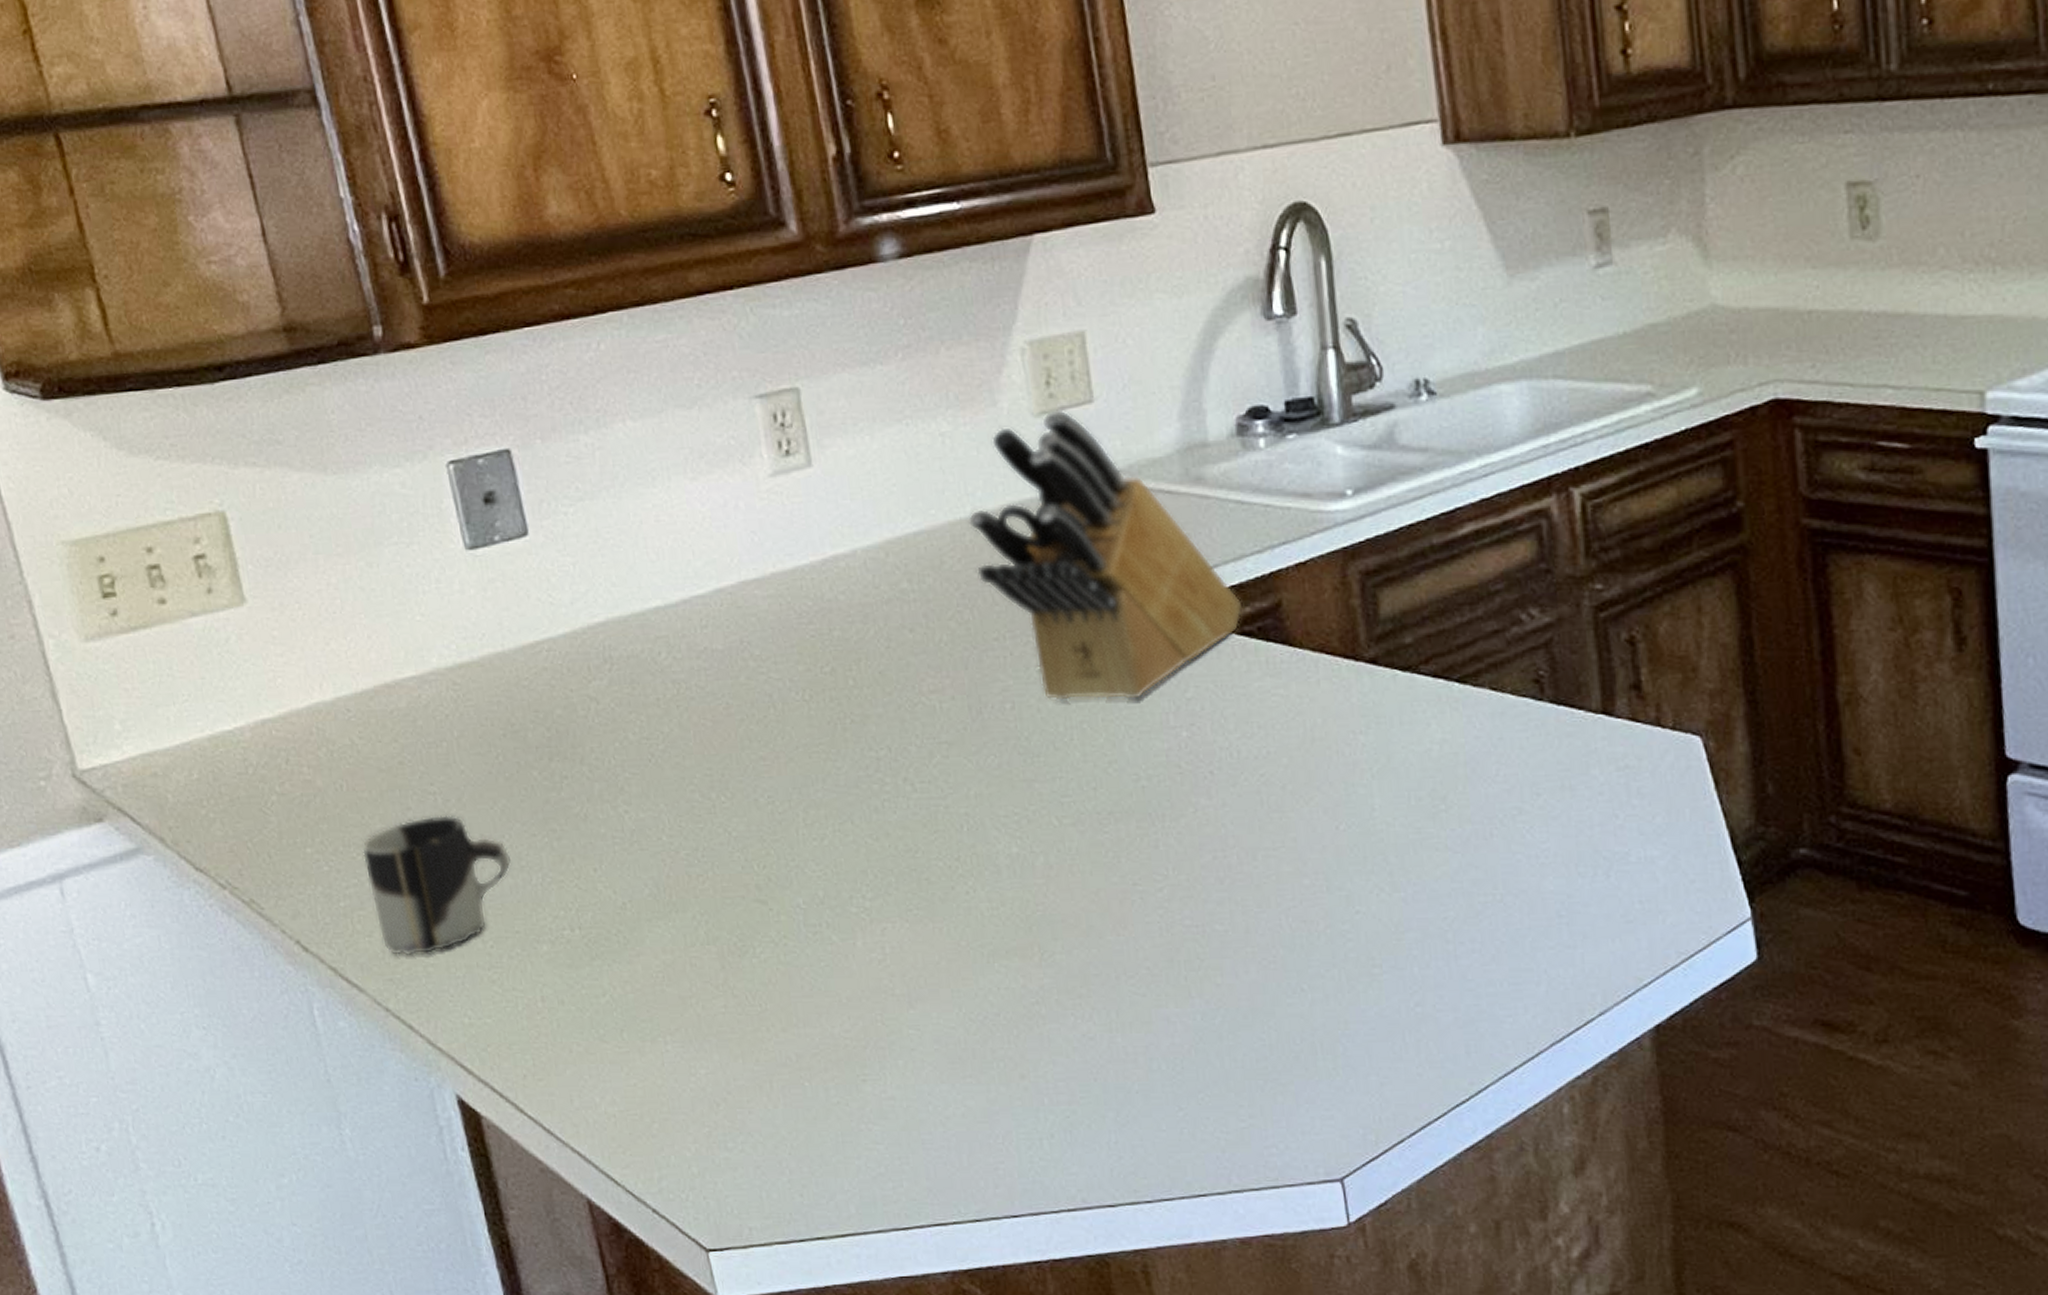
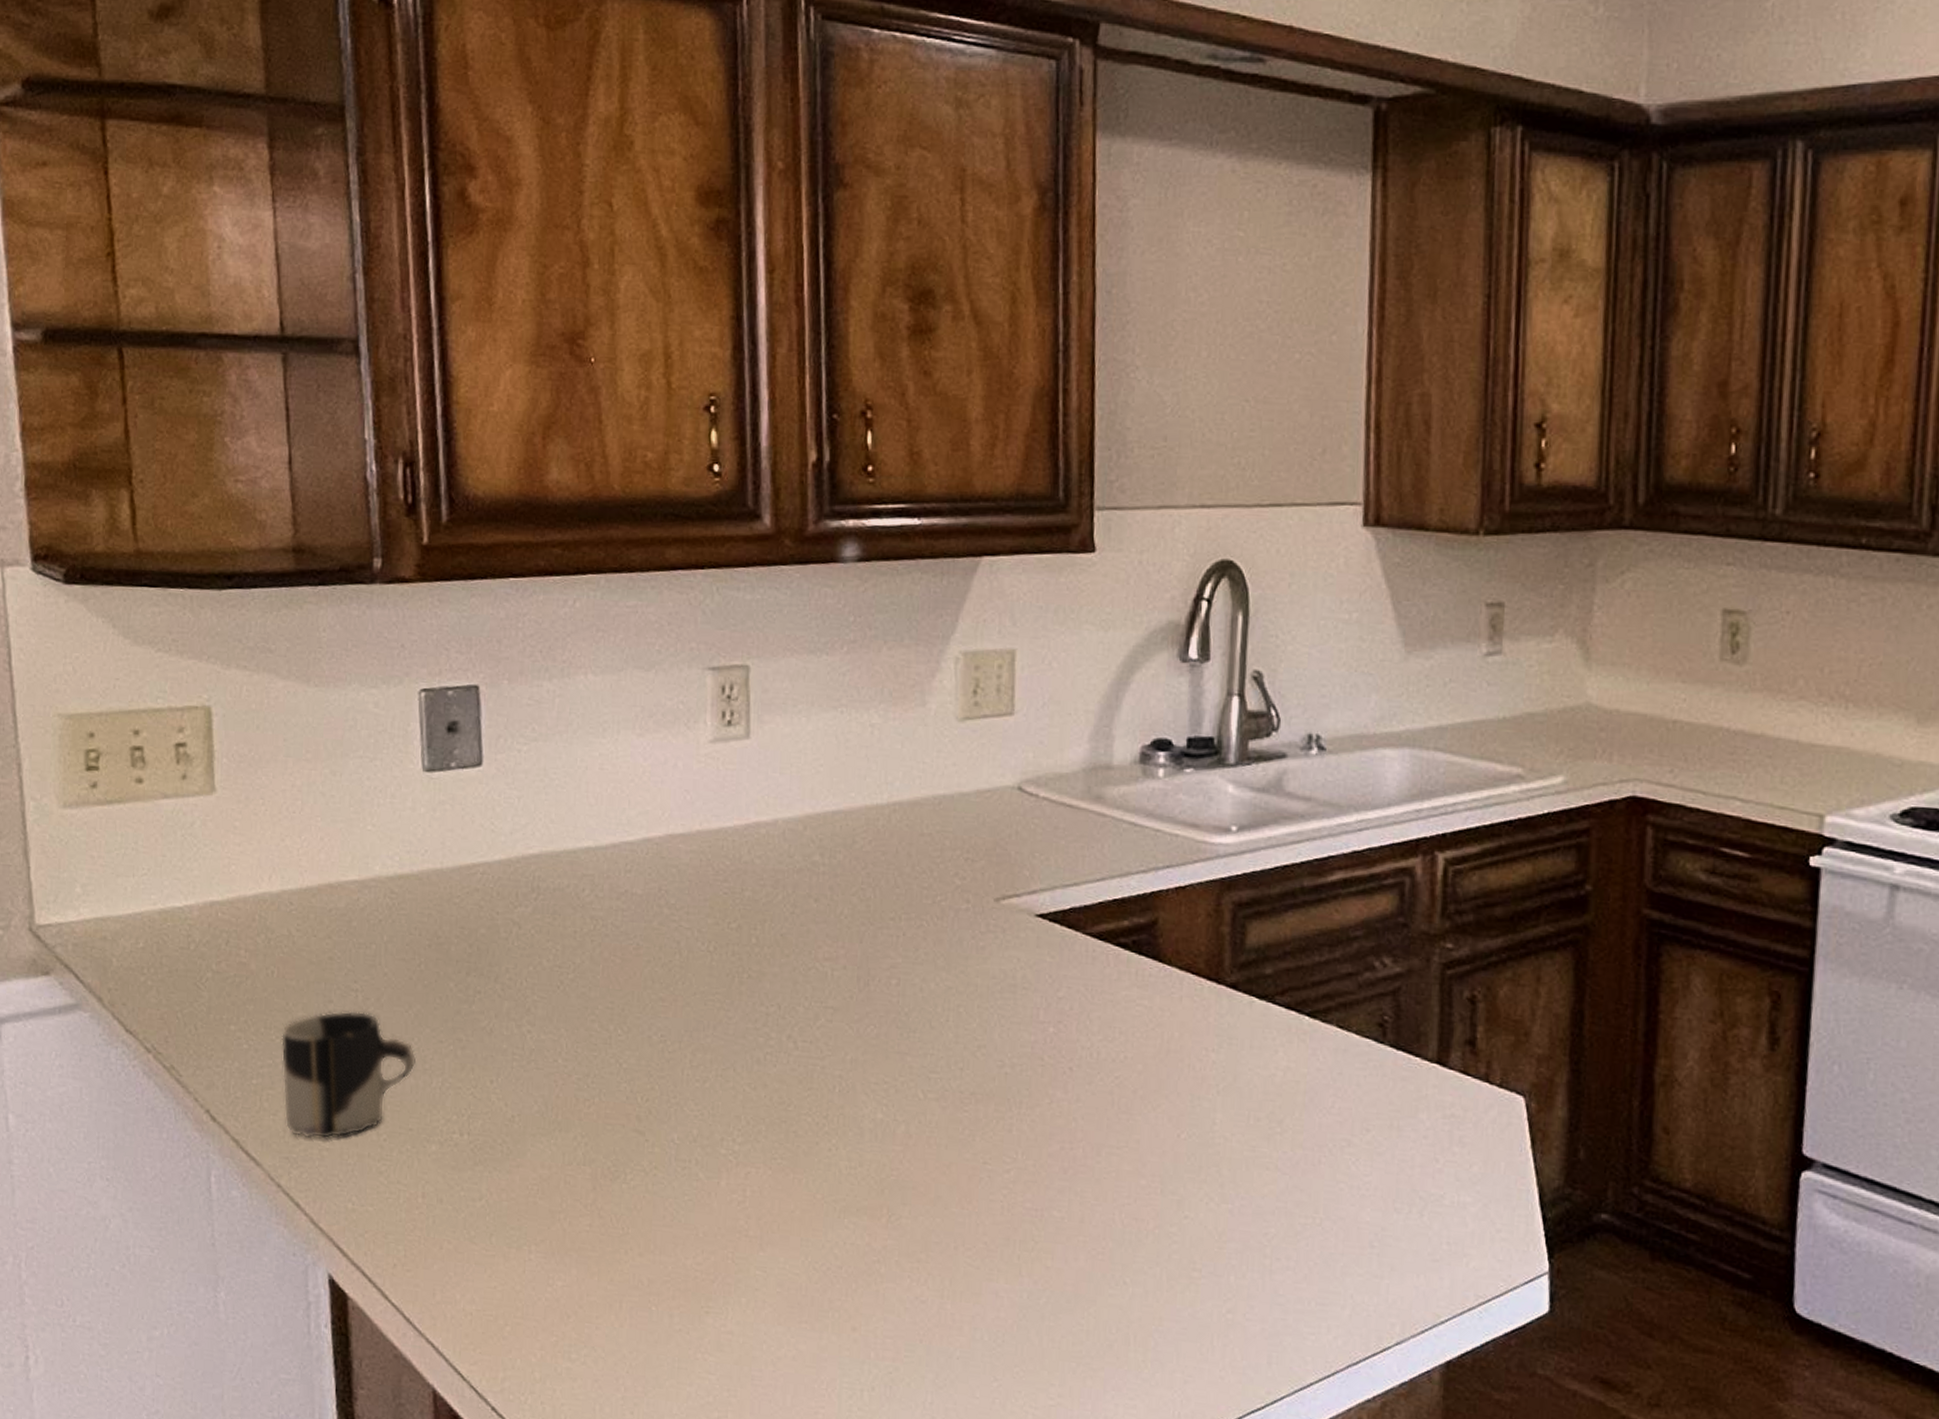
knife block: present [967,408,1243,702] -> none [883,715,1122,993]

